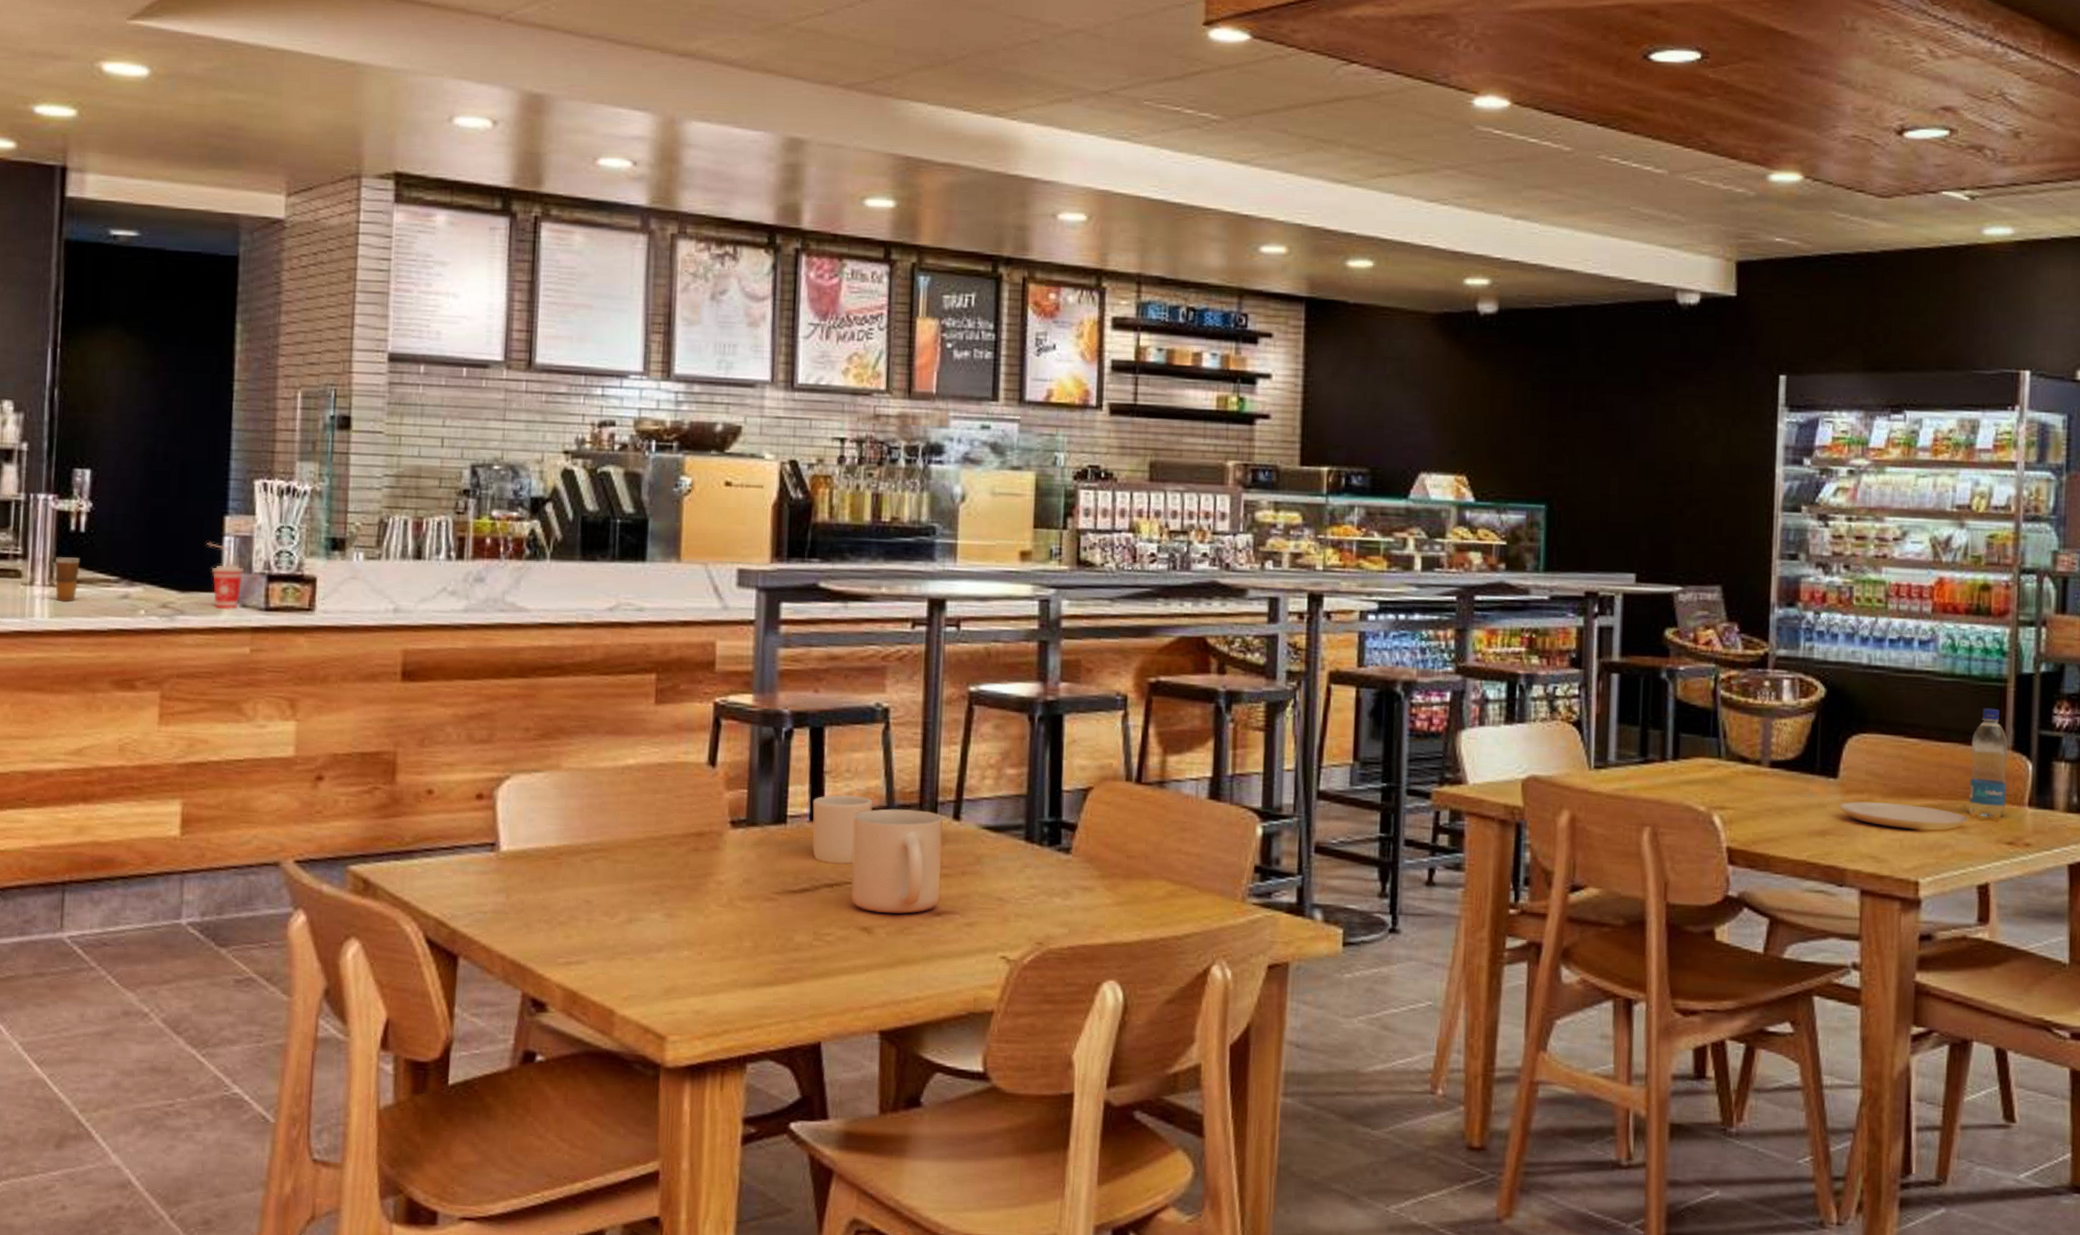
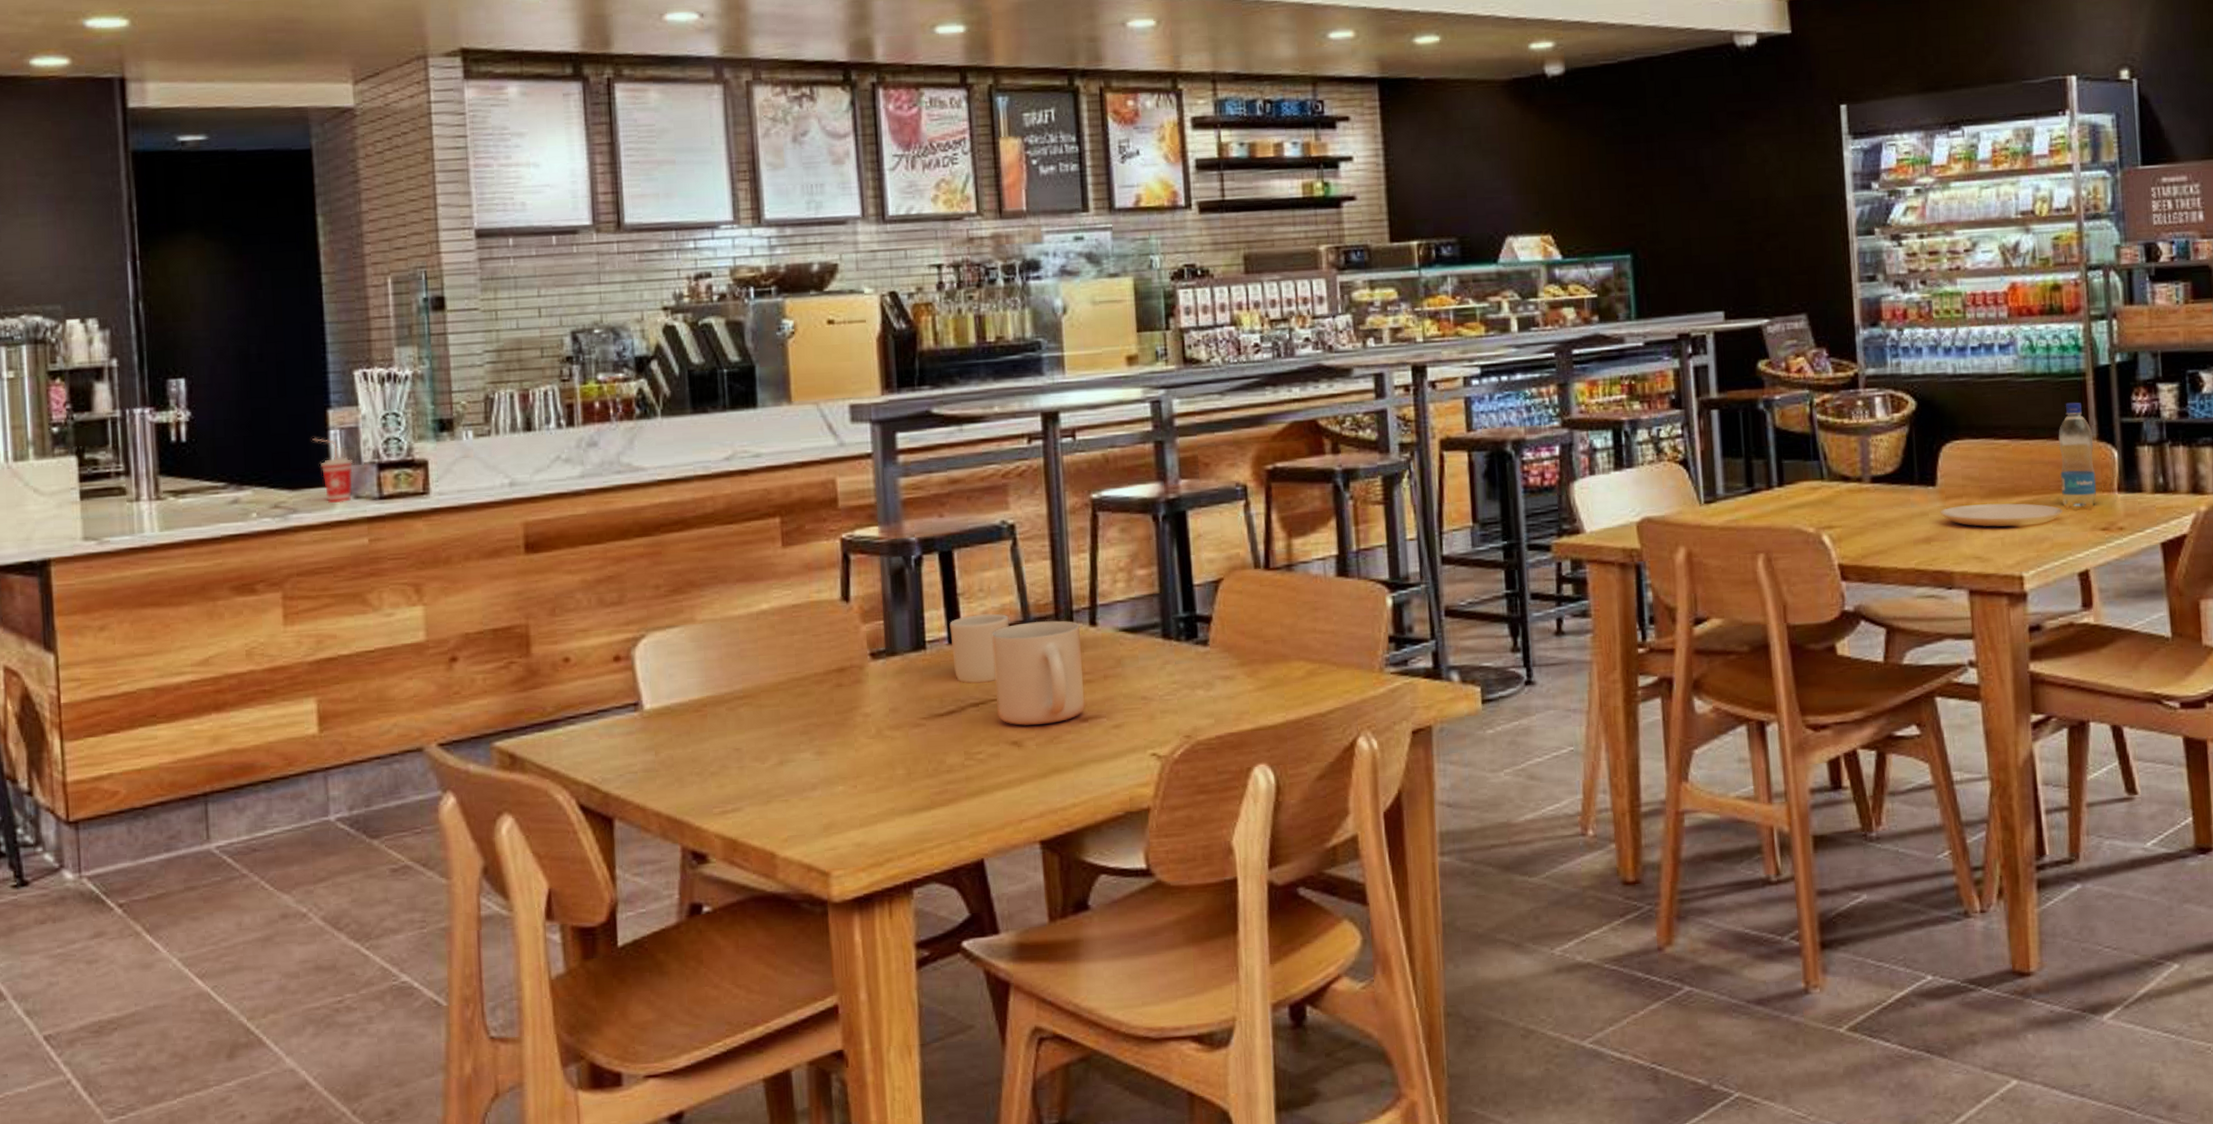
beverage cup: present [55,557,80,603] -> none [158,468,185,515]

